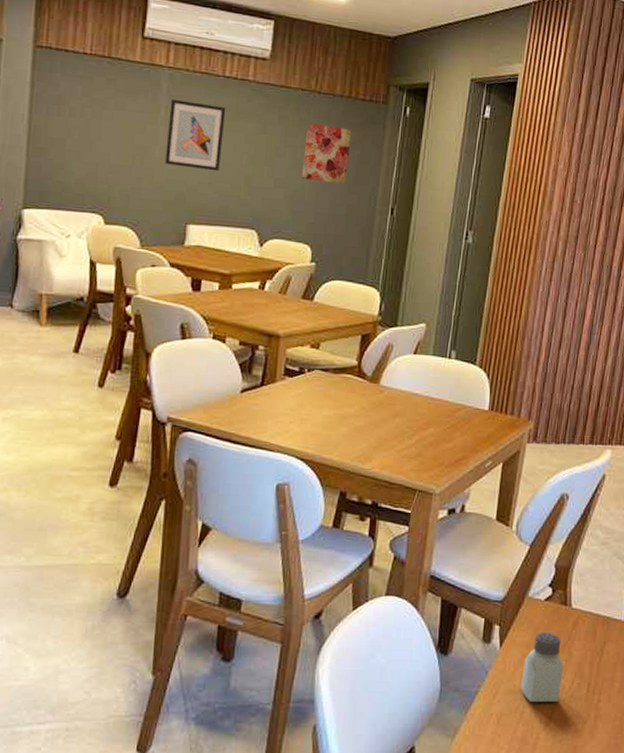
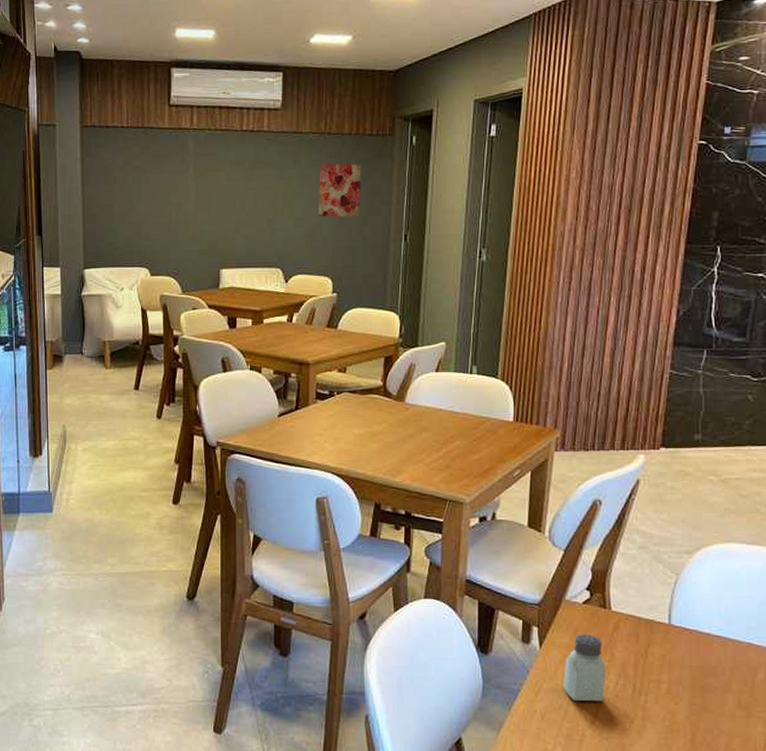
wall art: present [164,99,226,172] -> none [196,157,246,218]

